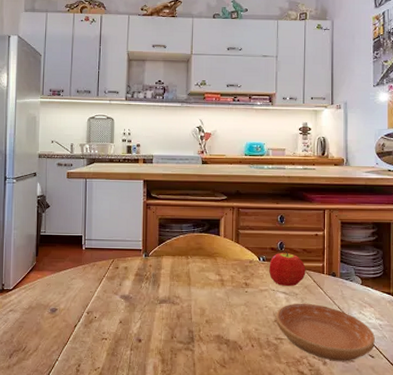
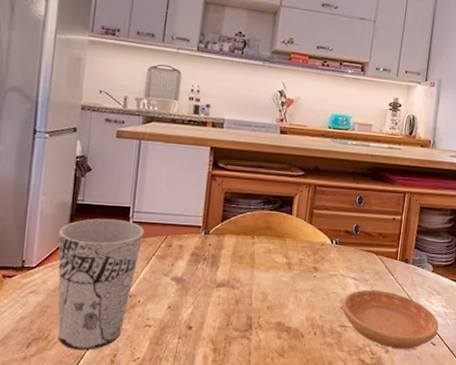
cup: none [28,246,95,361] -> present [58,218,145,350]
fruit: present [269,251,306,287] -> none [340,235,379,272]

